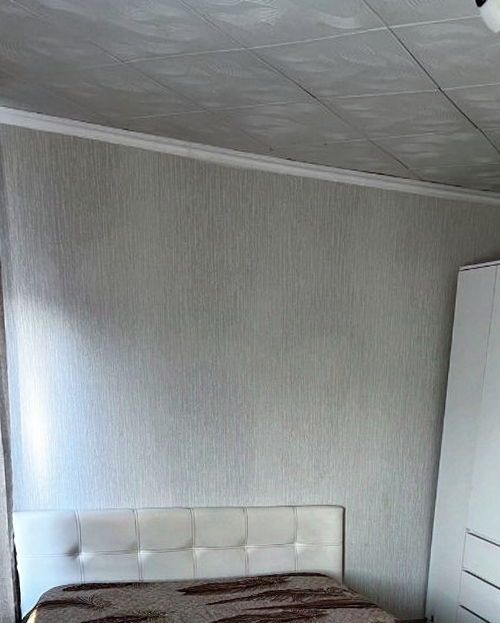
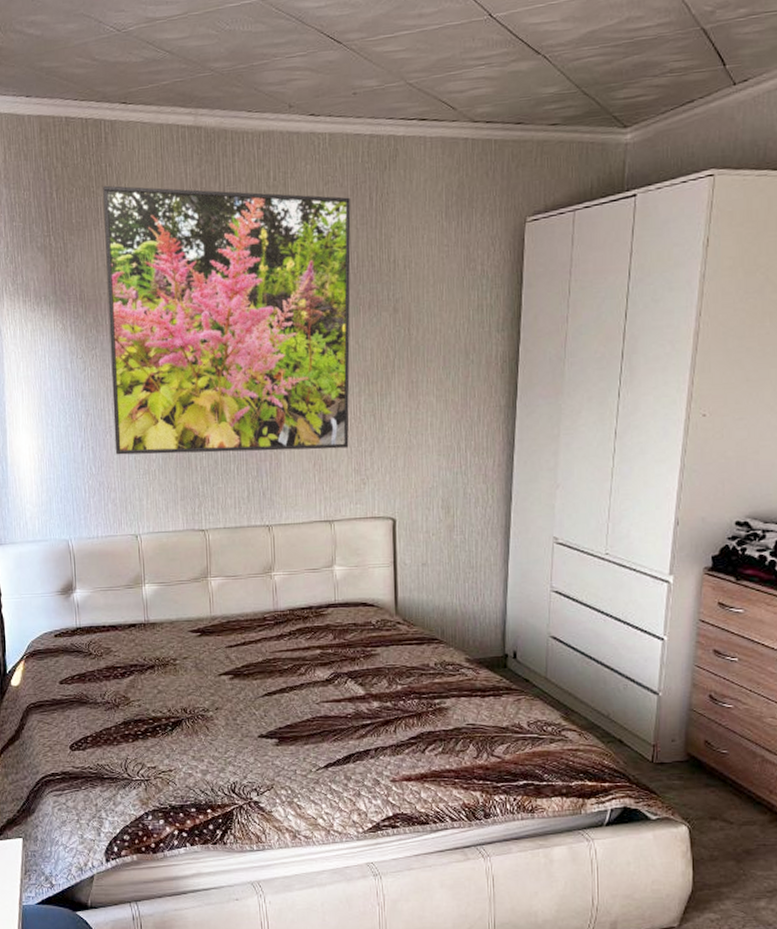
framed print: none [107,203,318,447] -> present [103,185,351,455]

